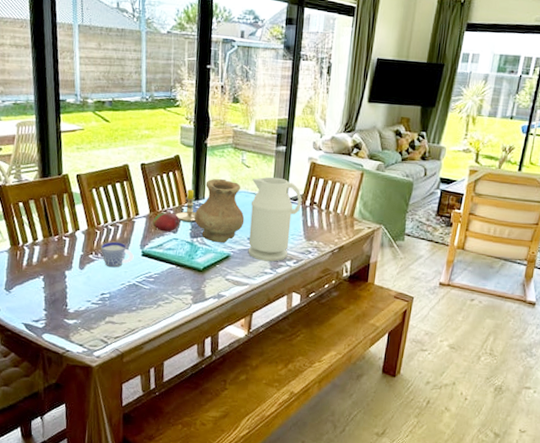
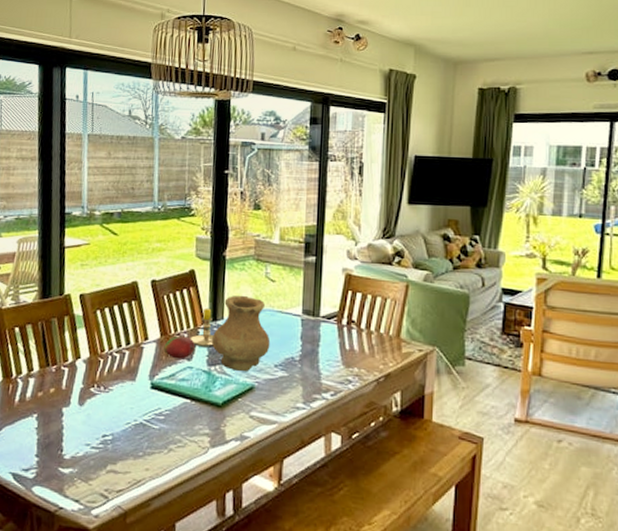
cup: present [101,241,134,268] -> none [104,371,142,403]
water jug: present [248,176,302,262] -> none [275,292,338,394]

